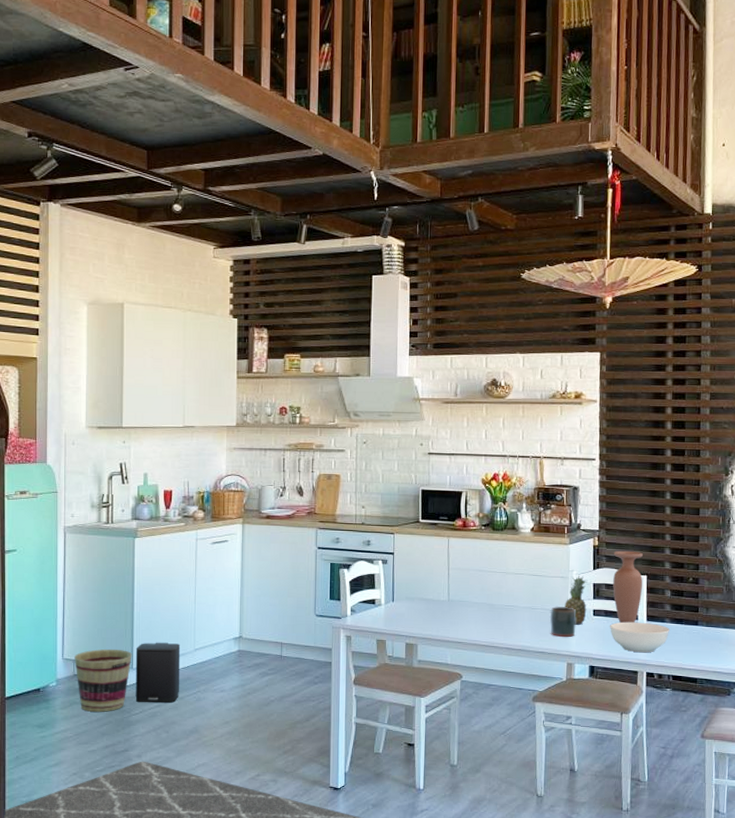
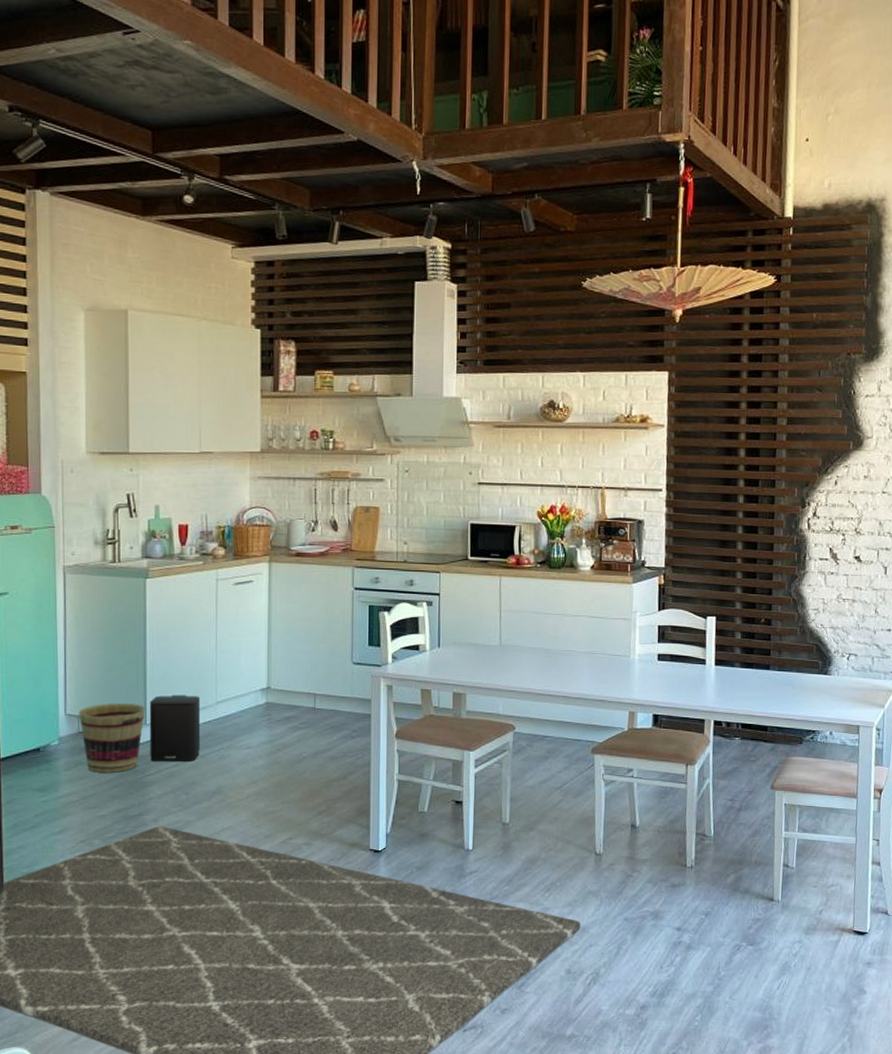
mug: present [549,607,577,637] -> none [610,651,640,684]
fruit: present [564,575,587,625] -> none [627,616,652,671]
bowl: present [610,622,669,653] -> none [675,666,739,700]
vase: present [613,550,643,624] -> none [679,589,712,669]

